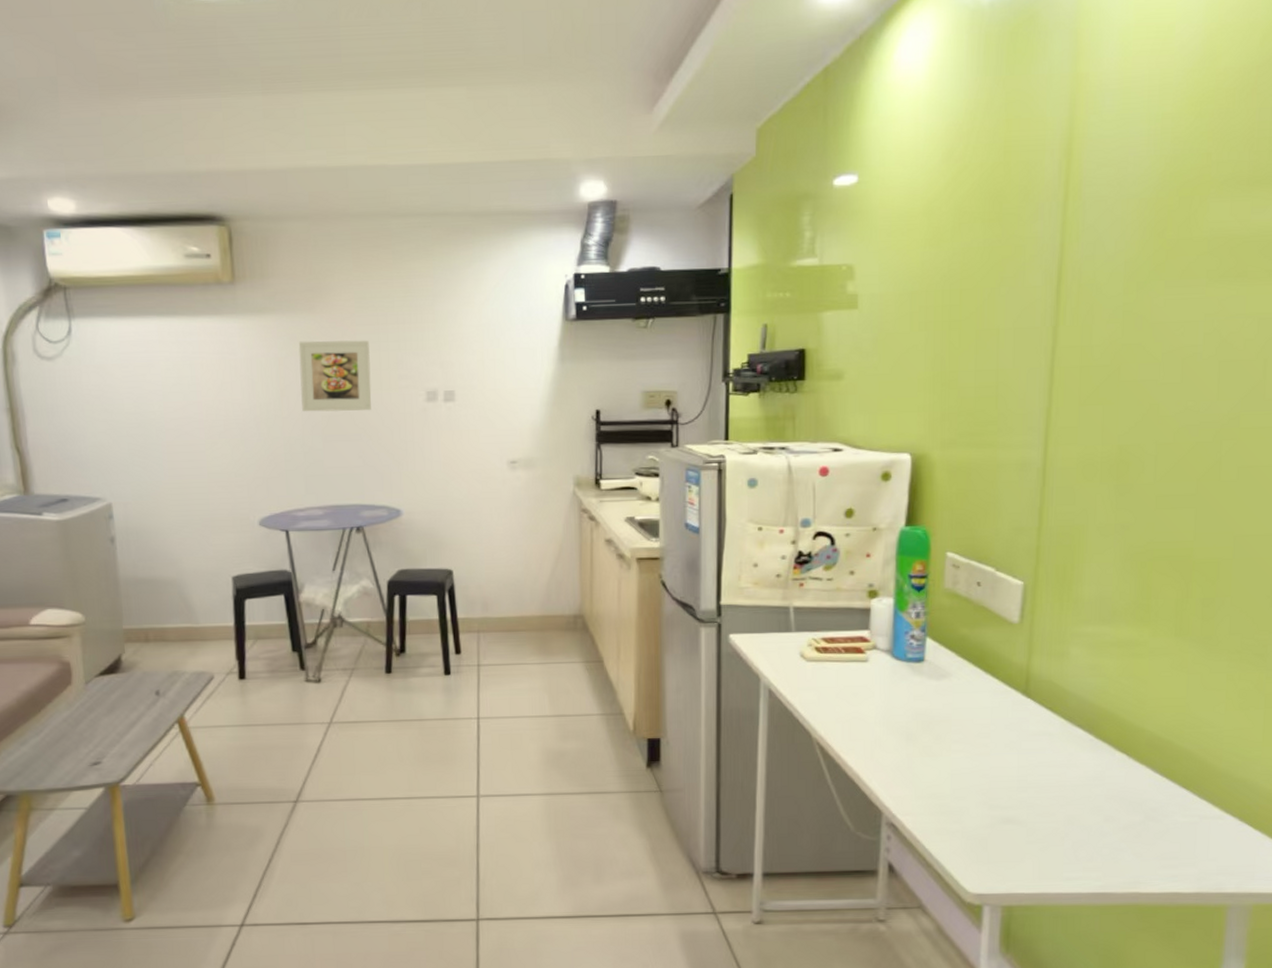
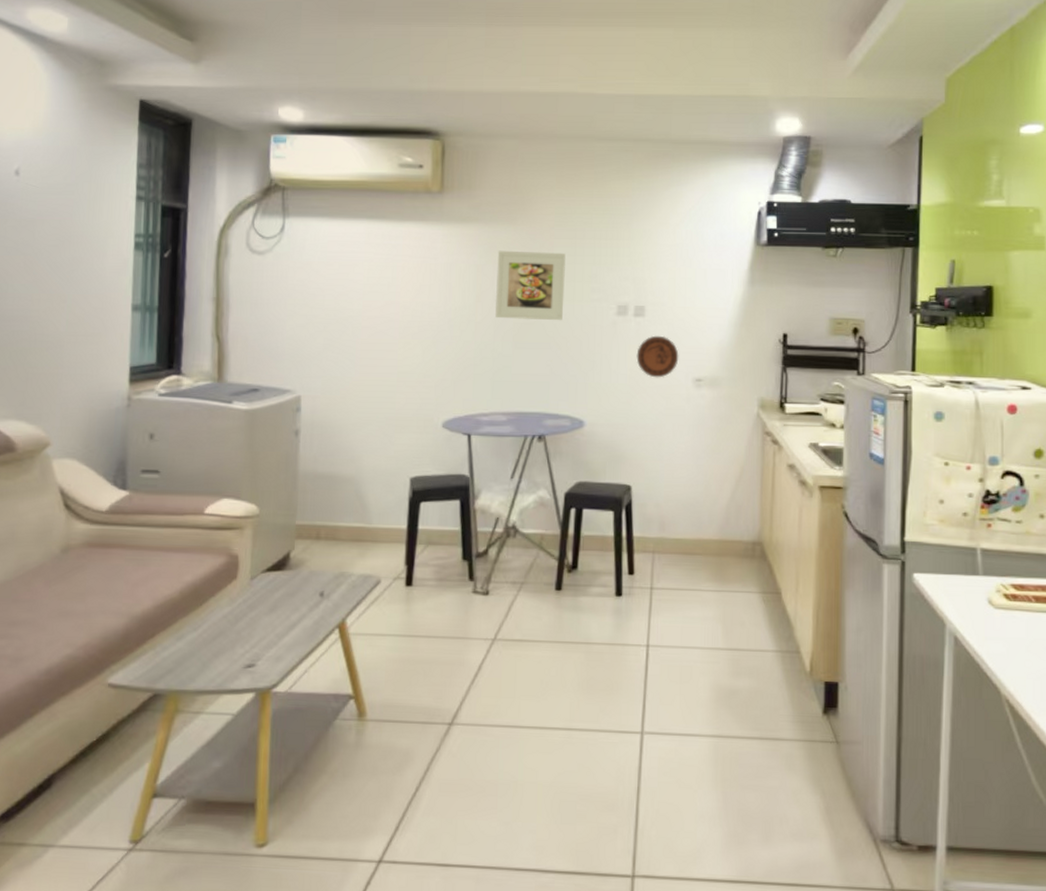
decorative plate: none [449,419,492,463] -> present [636,335,679,378]

